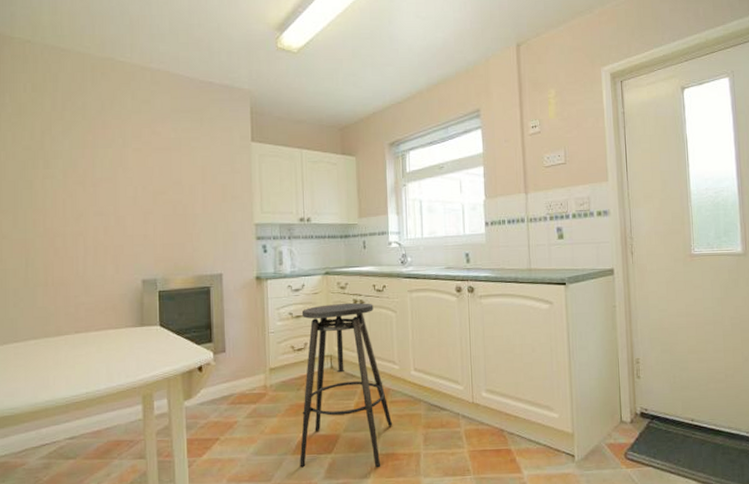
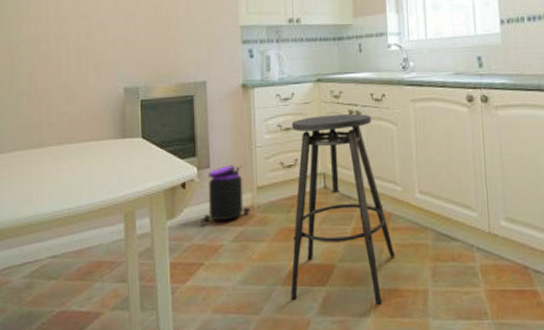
trash can: none [215,349,263,406] -> present [200,165,250,227]

